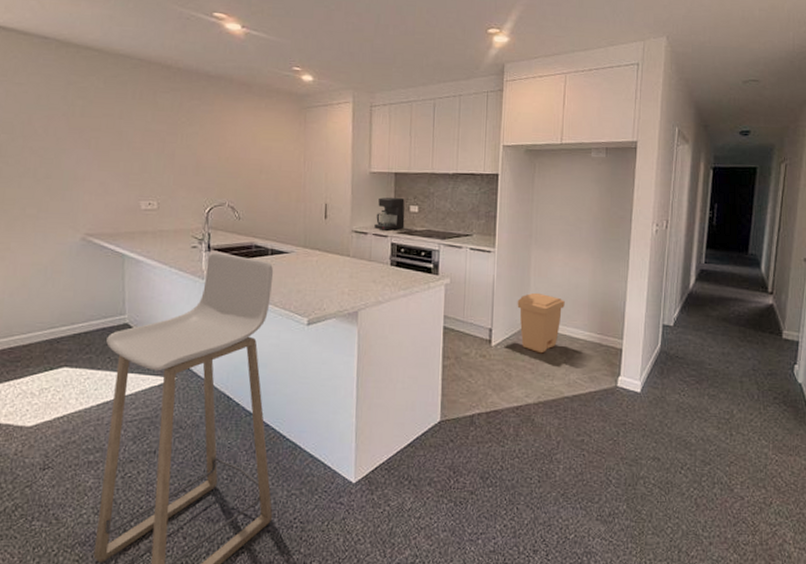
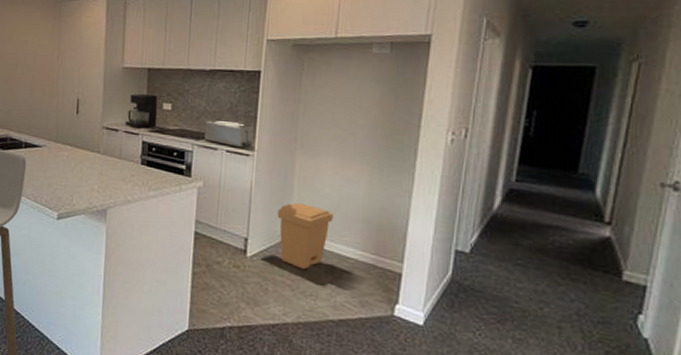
toaster: none [449,219,494,246] -> present [203,119,254,148]

